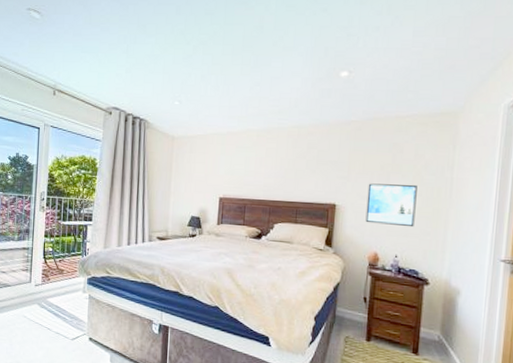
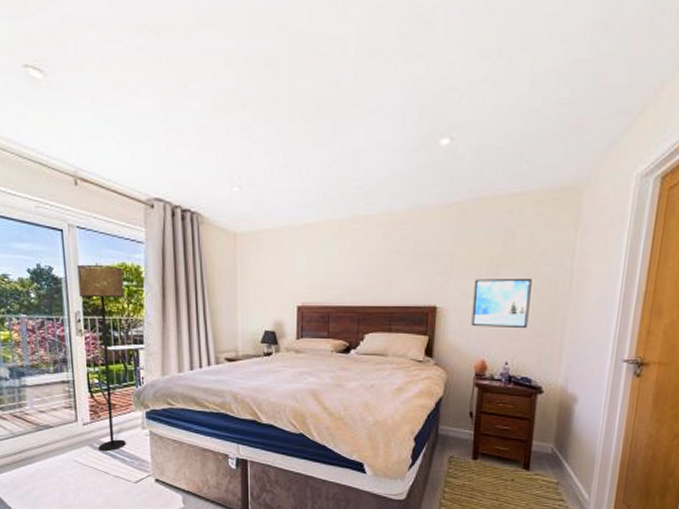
floor lamp: none [45,155,82,311] -> present [77,264,126,452]

